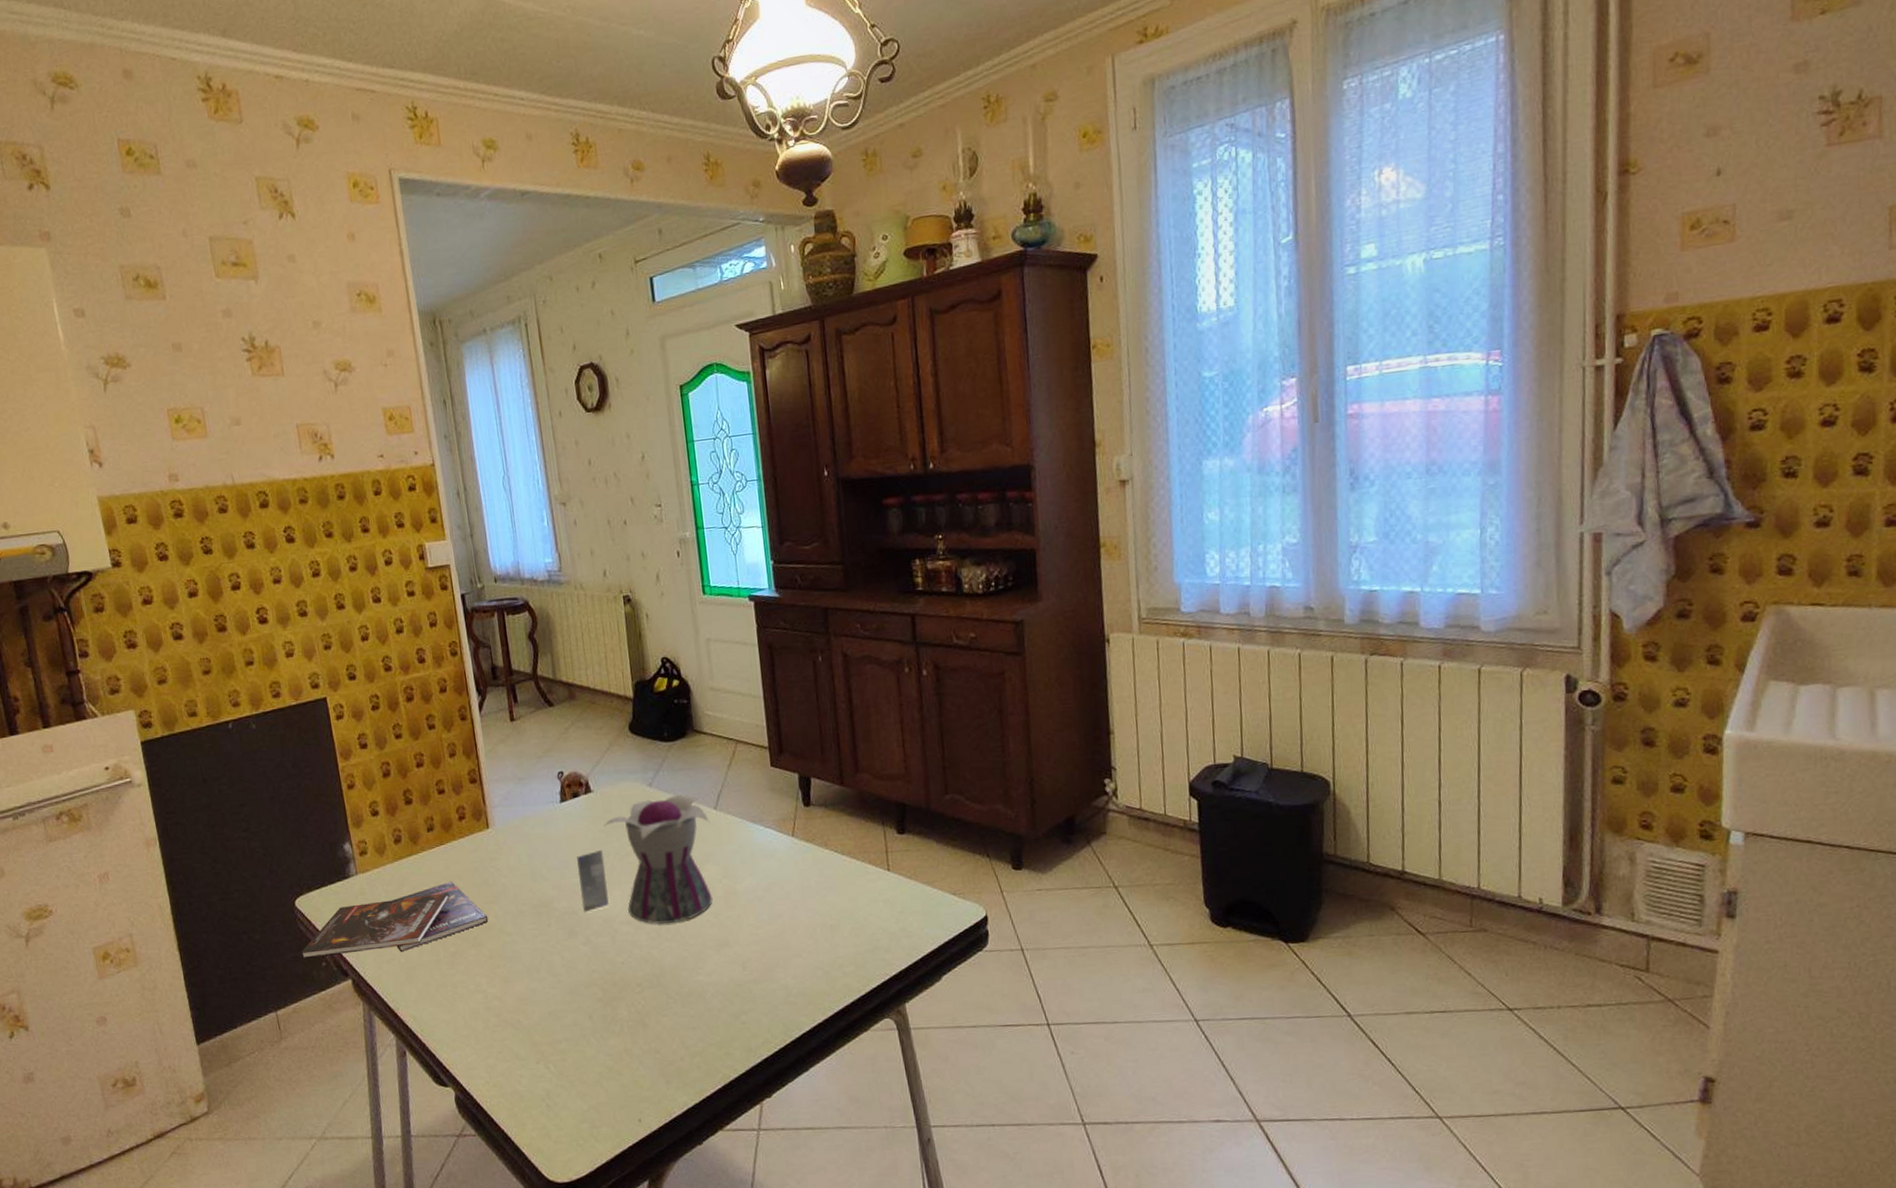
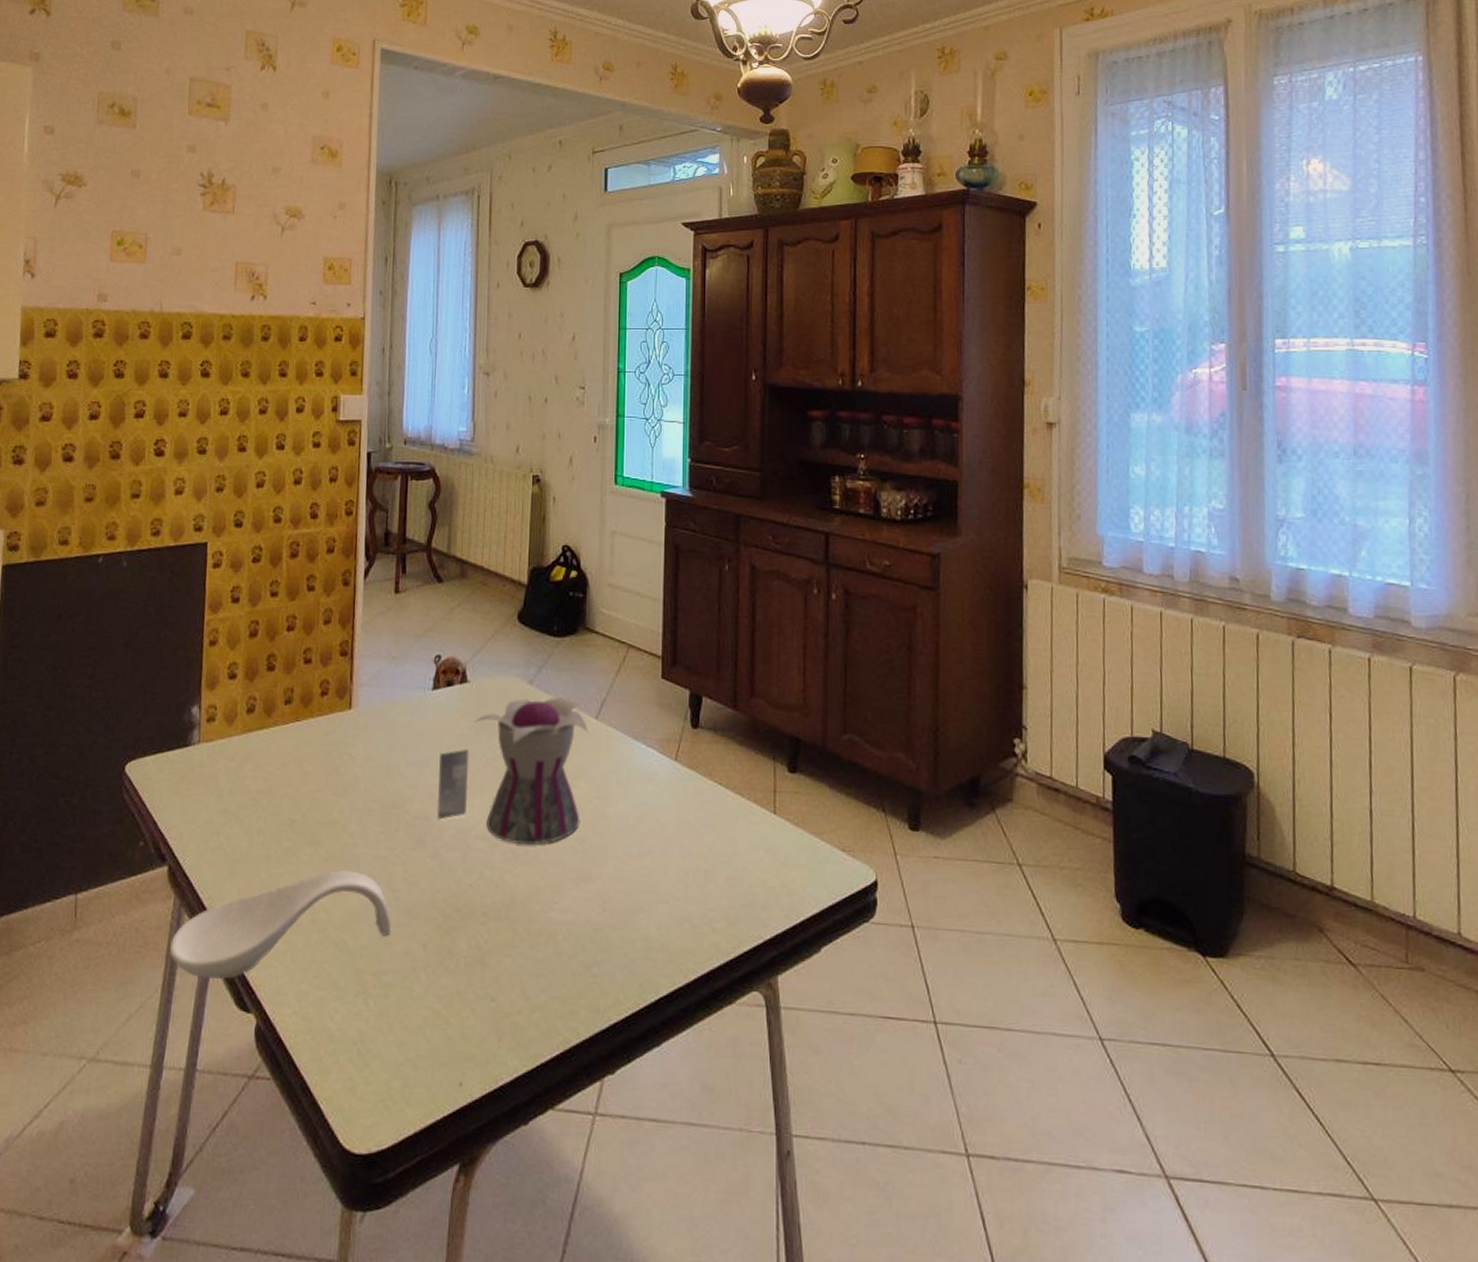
booklet: present [300,881,489,958] -> none [118,764,332,841]
spoon rest: none [367,964,559,1065] -> present [169,870,392,980]

